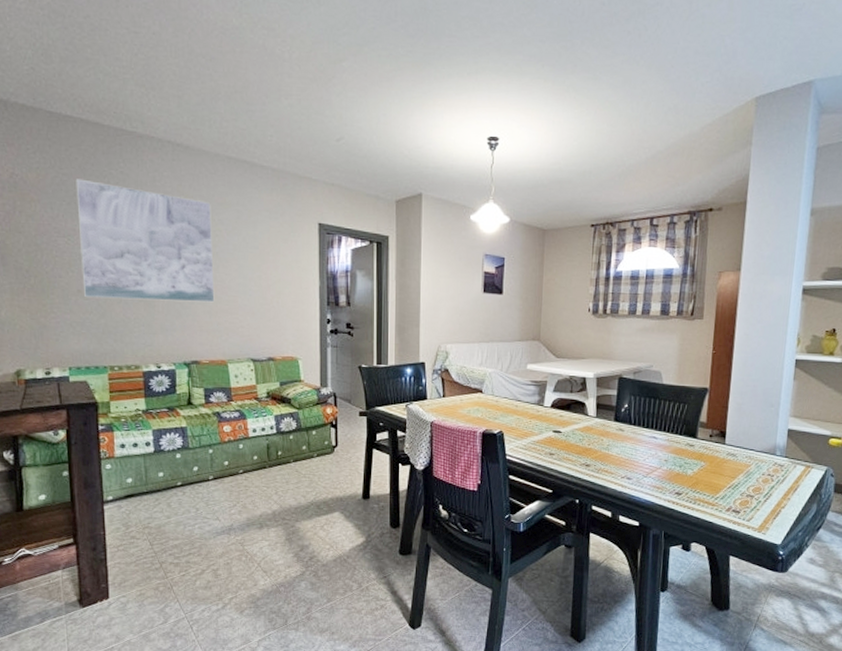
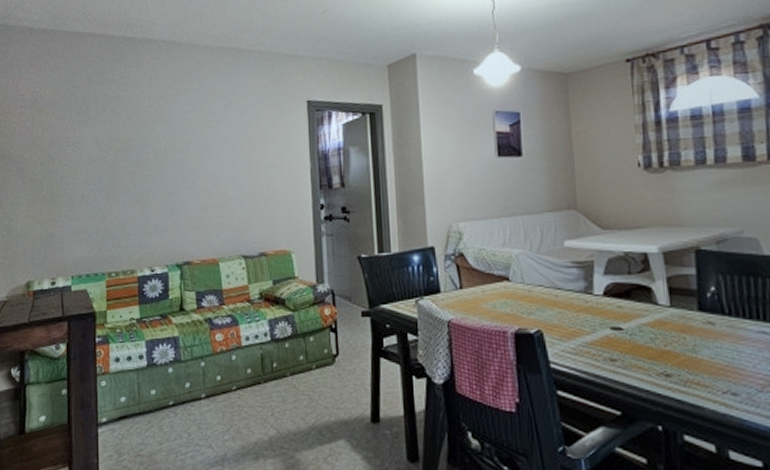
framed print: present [75,179,215,303] -> none [84,88,206,203]

